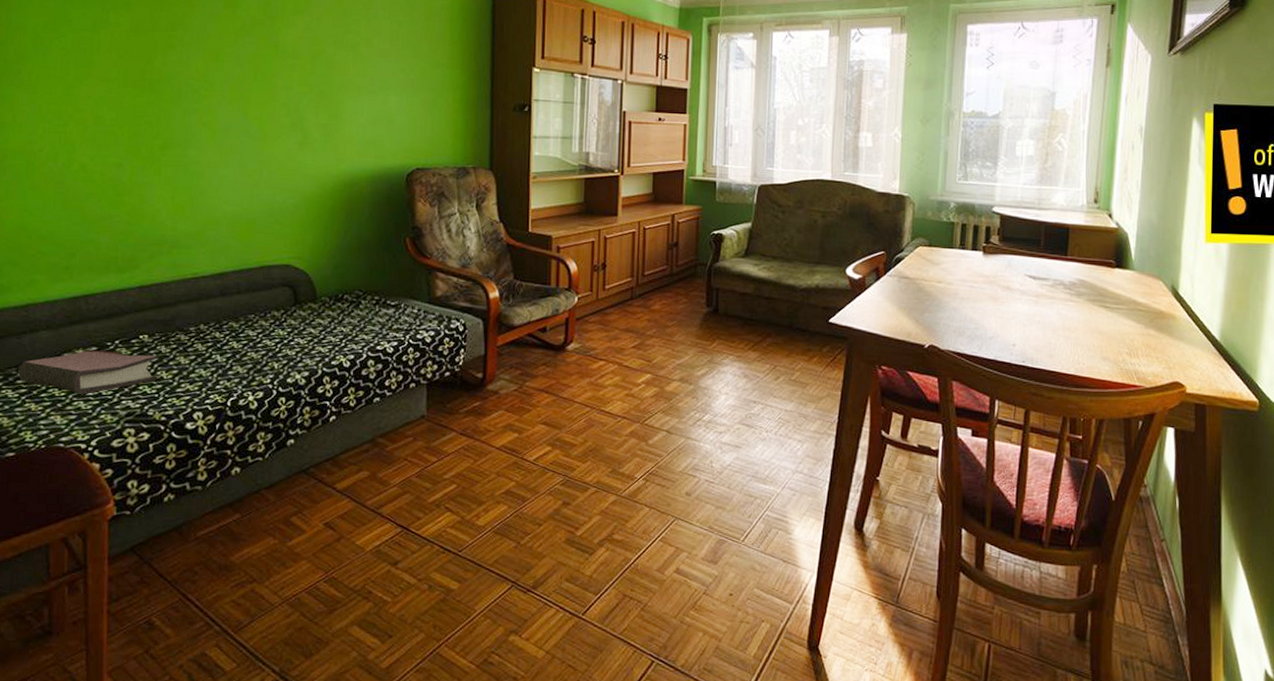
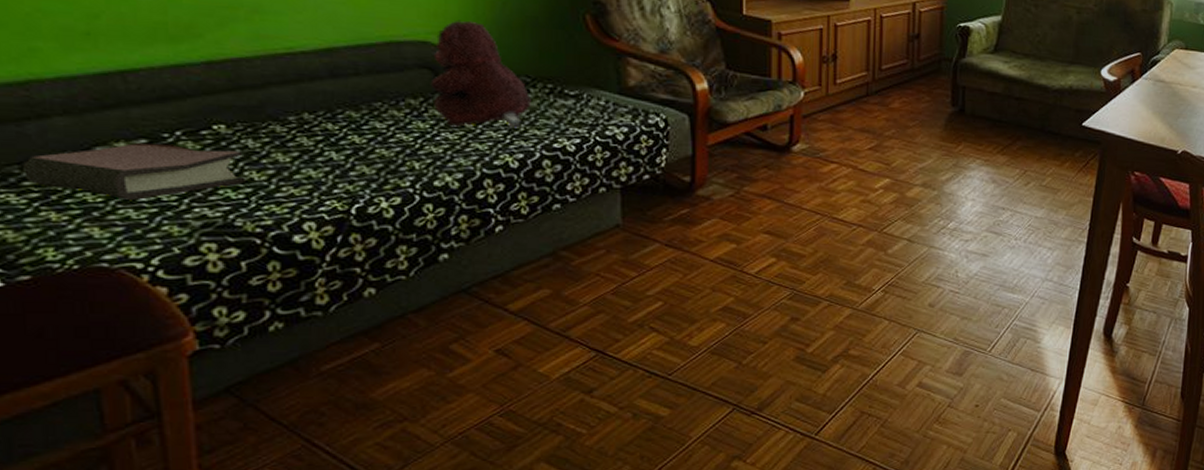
teddy bear: none [289,246,362,334] -> present [430,20,531,127]

